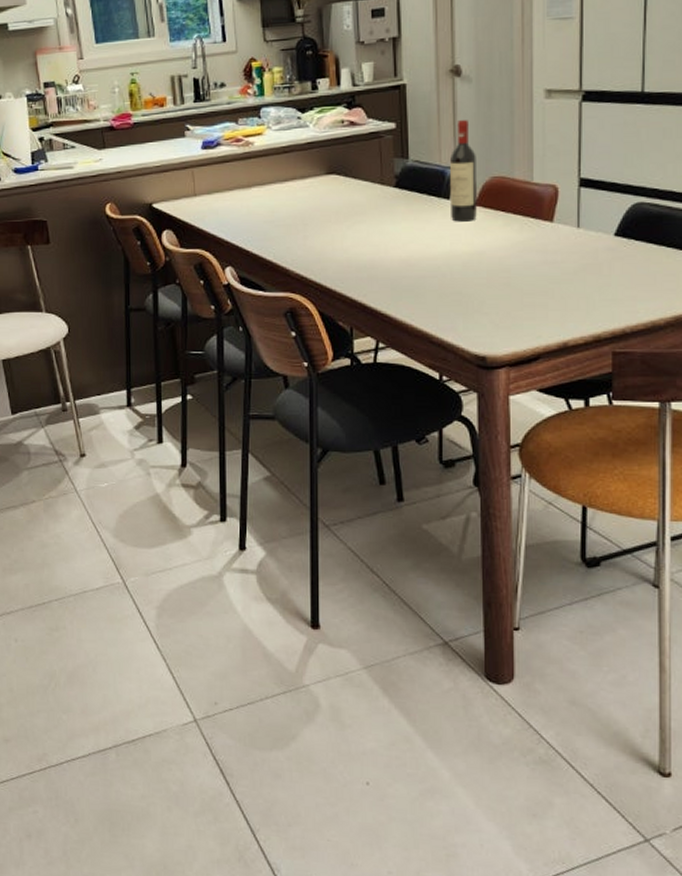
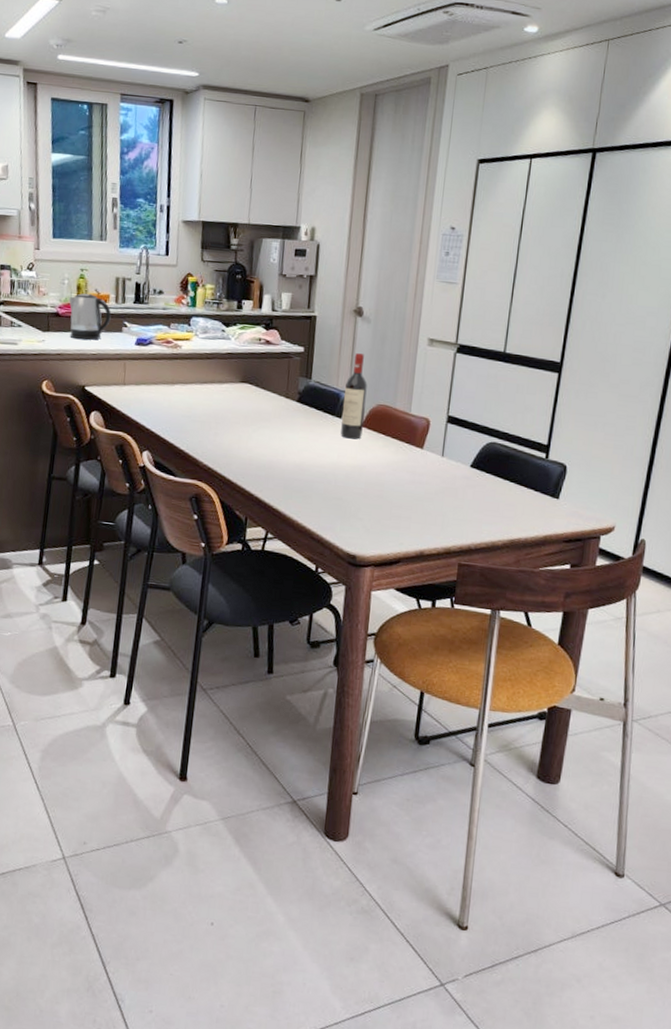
kettle: none [122,99,171,153] -> present [69,293,112,340]

